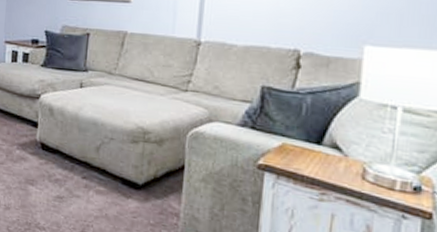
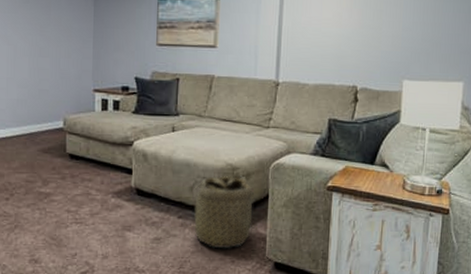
basket: none [87,139,170,220] -> present [183,174,257,249]

